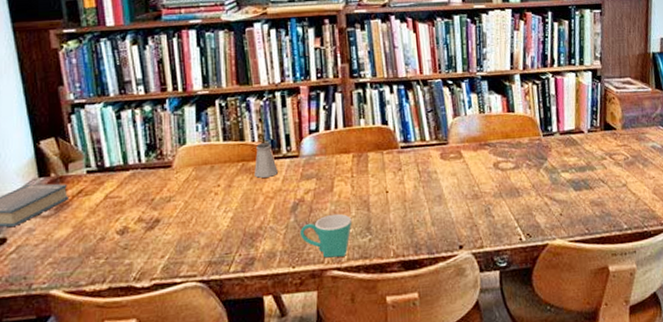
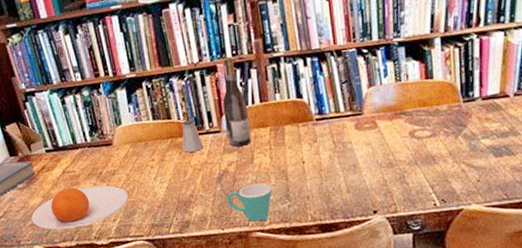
plate: none [53,214,184,269] -> present [31,185,129,230]
wine bottle: none [303,79,332,173] -> present [222,56,251,147]

